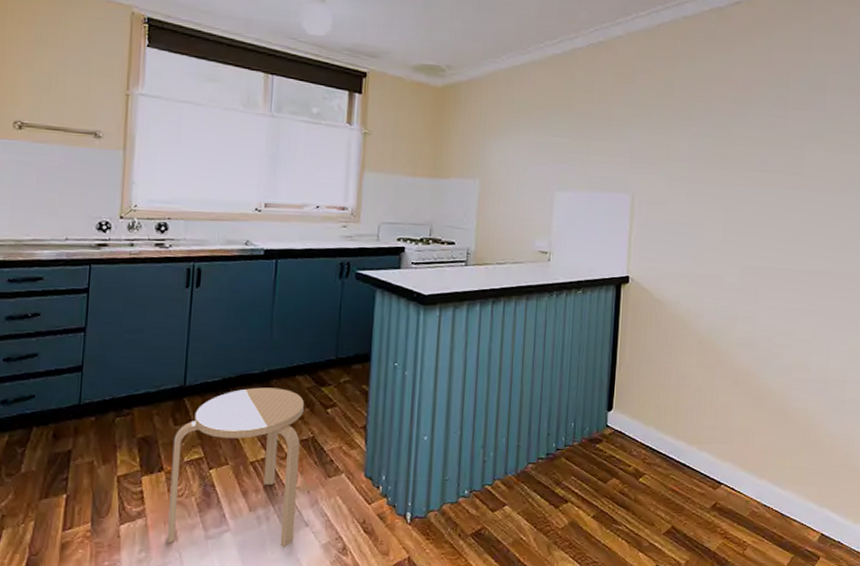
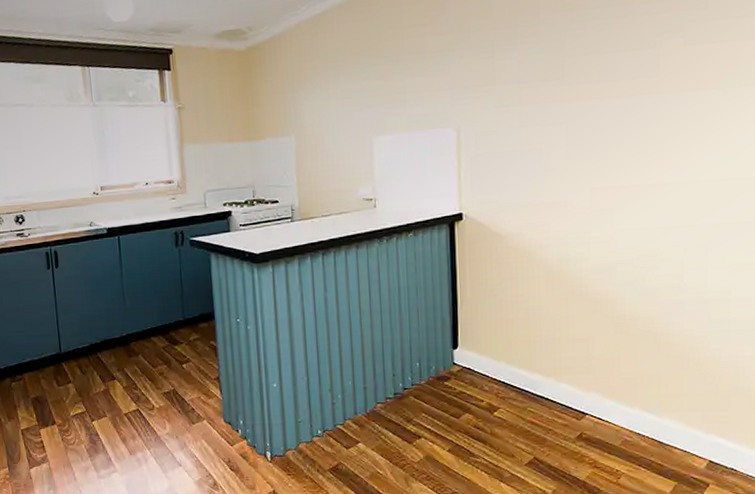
stool: present [167,387,304,547] -> none [59,349,170,484]

